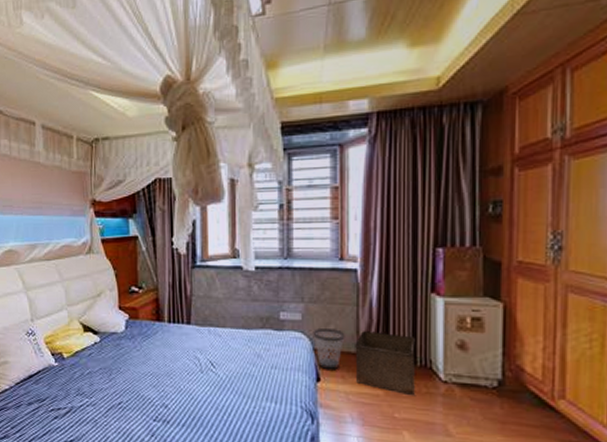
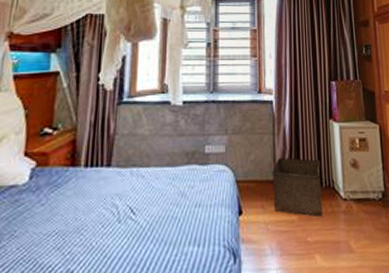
wastebasket: present [313,329,345,370] -> none [235,158,264,202]

